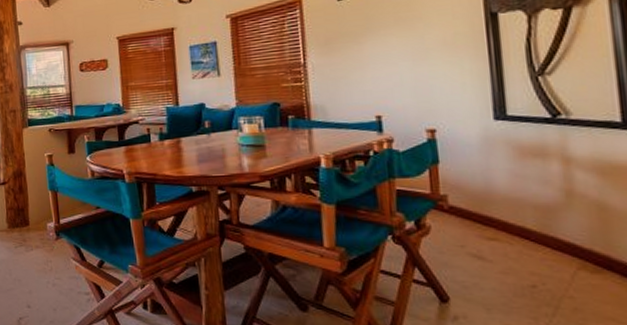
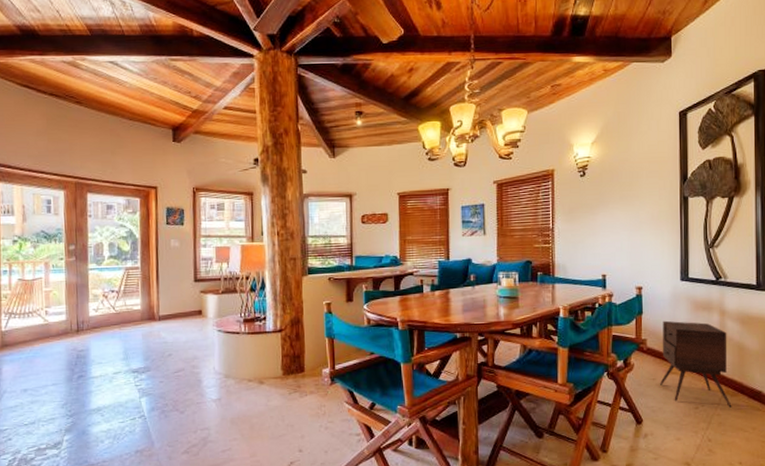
side table: none [470,171,594,289] -> present [659,320,732,408]

